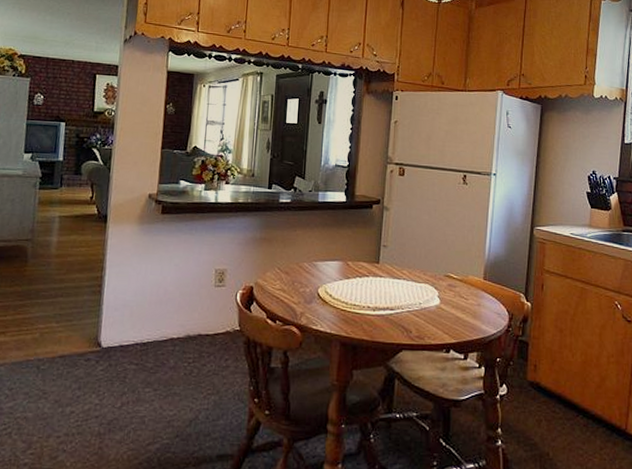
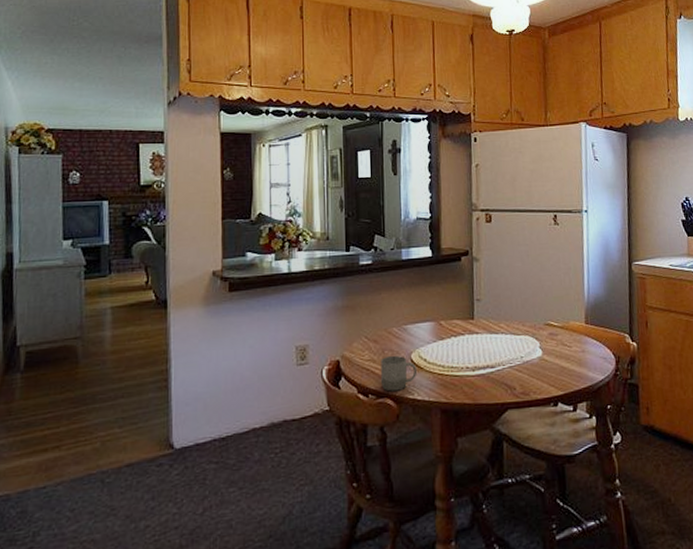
cup: none [289,287,323,321] -> present [381,355,418,392]

